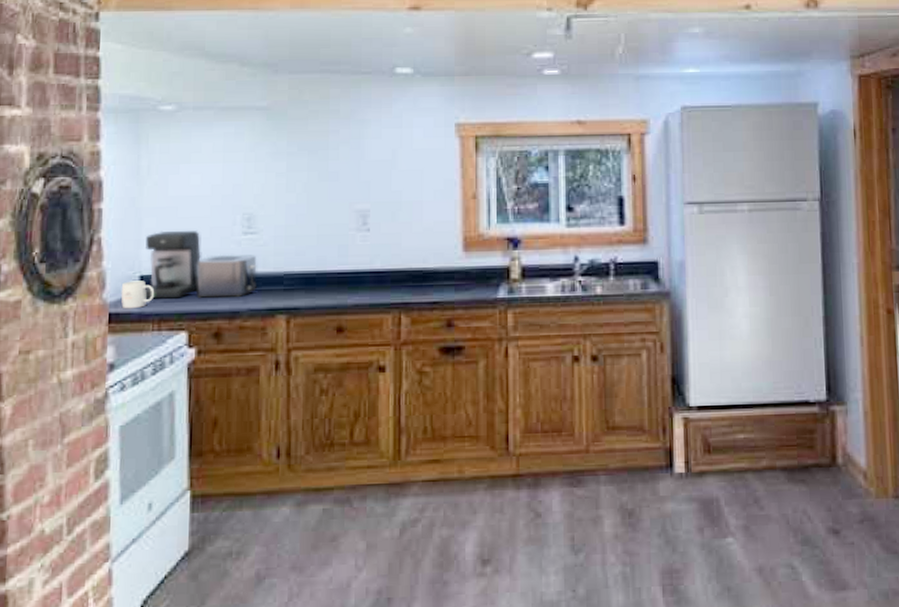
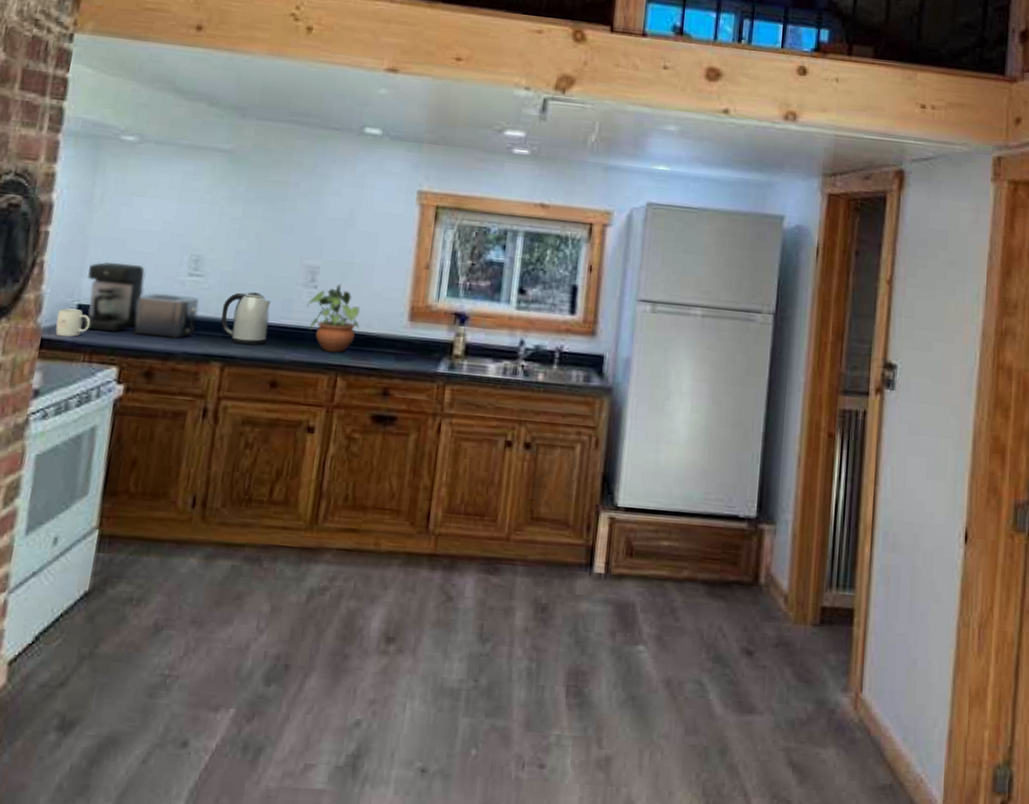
kettle: none [280,242,328,295] -> present [221,292,270,346]
potted plant: none [362,223,416,291] -> present [306,283,360,353]

